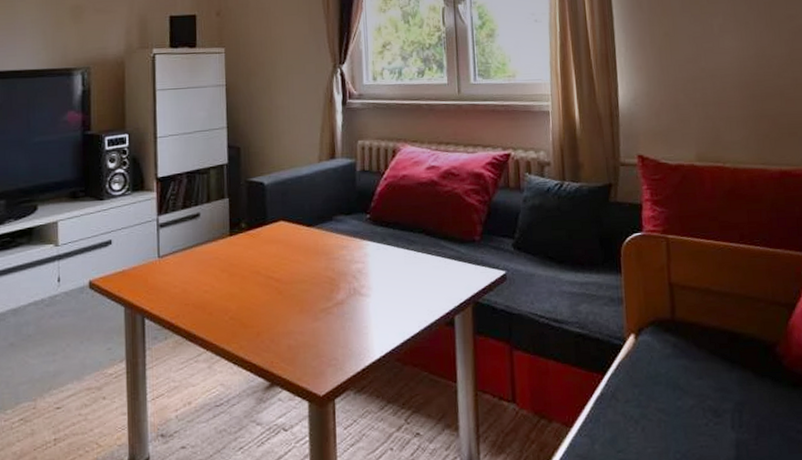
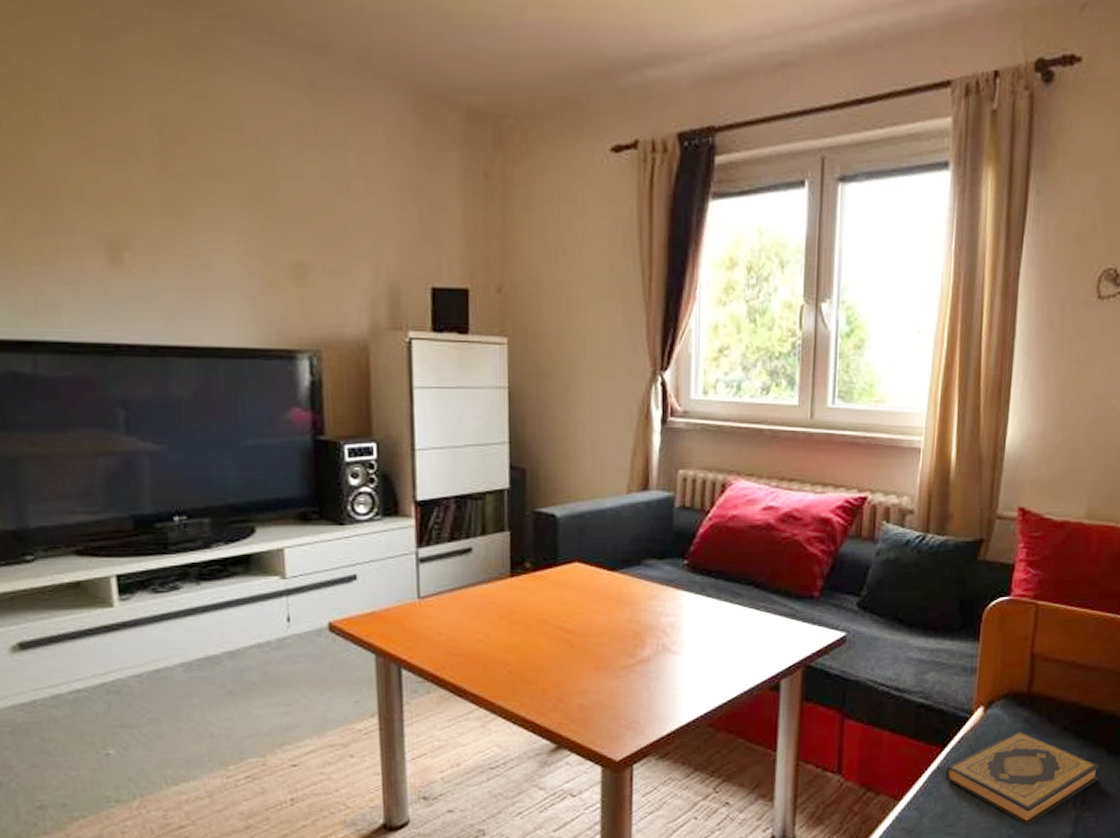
hardback book: none [609,356,751,450] -> present [945,731,1099,826]

